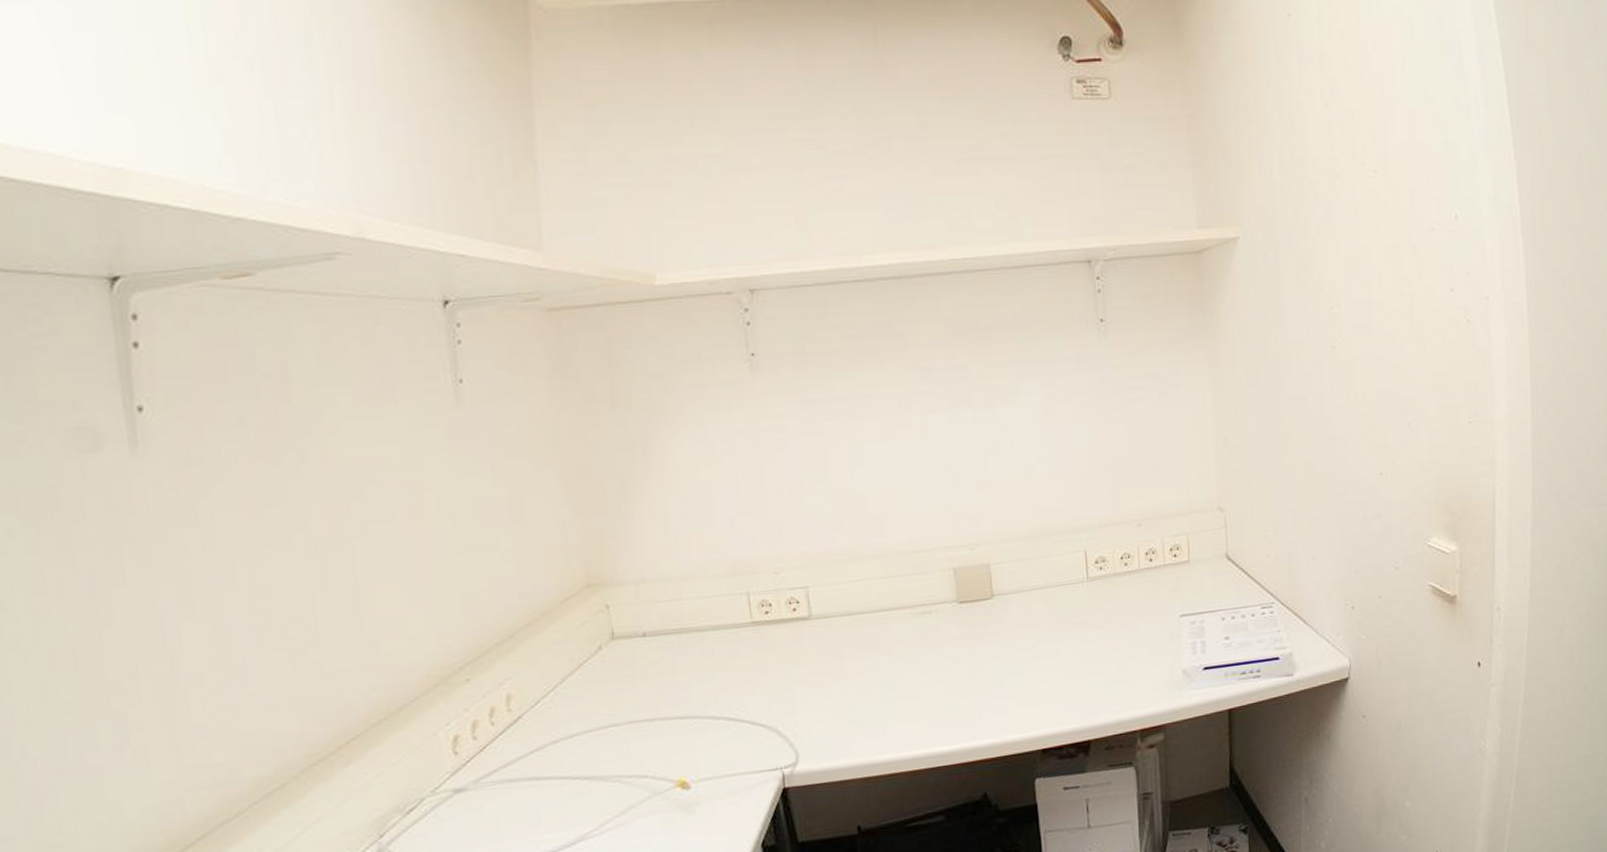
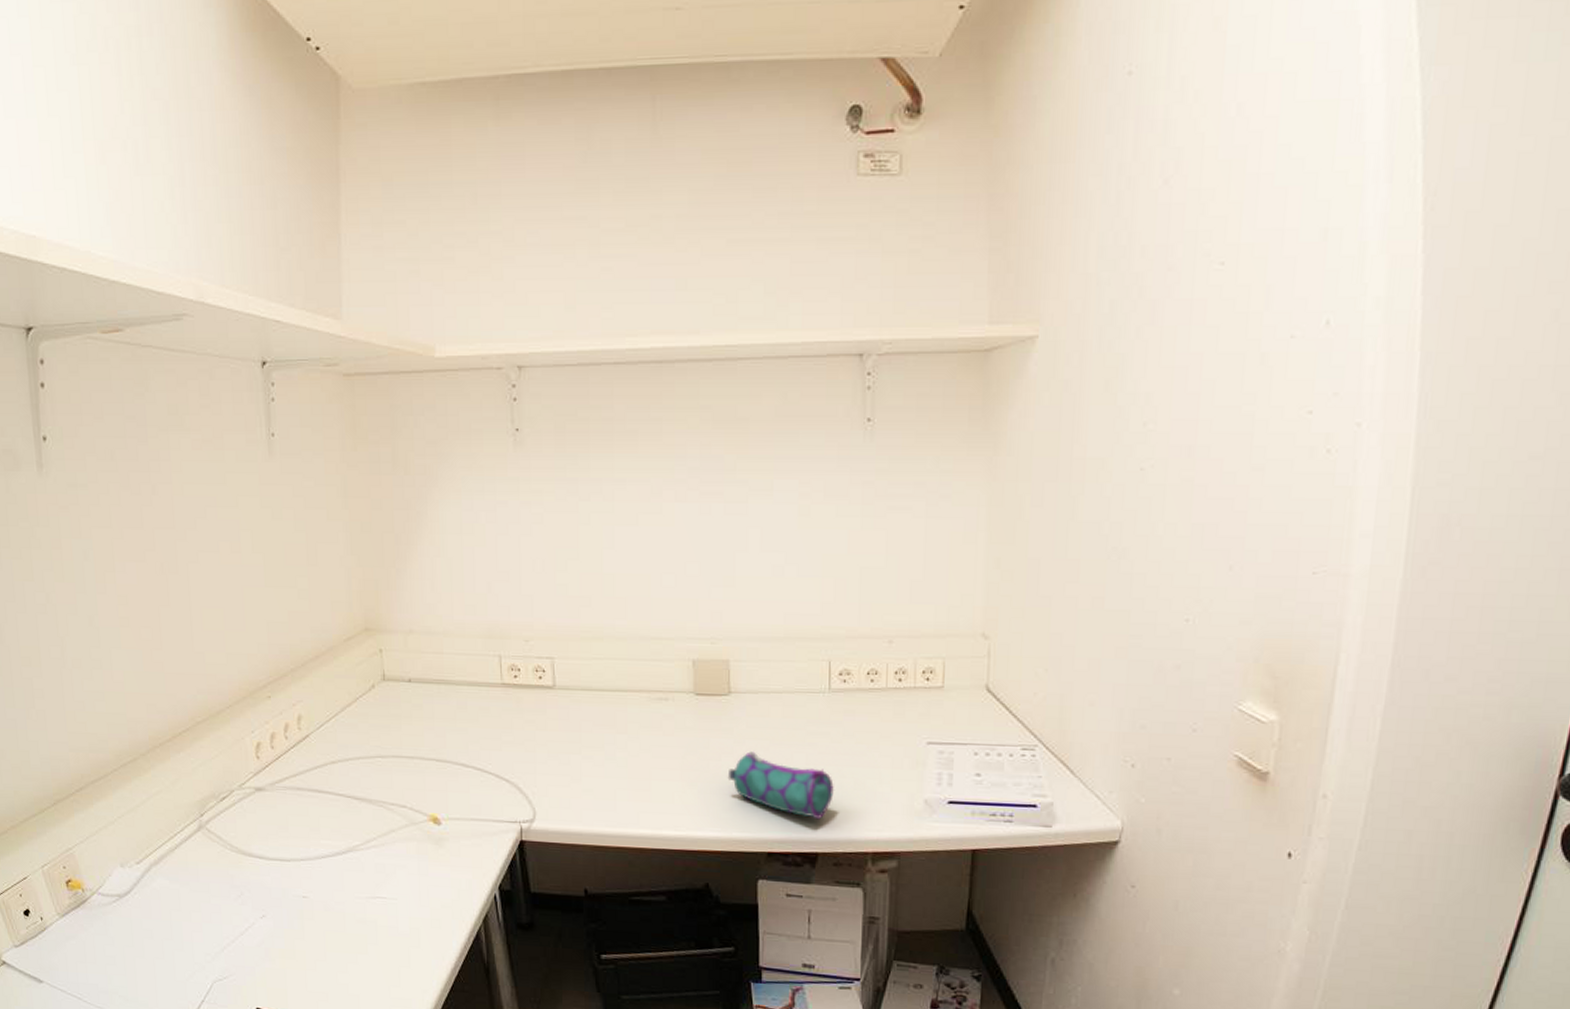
pencil case: none [997,651,1101,708] -> present [727,751,835,820]

